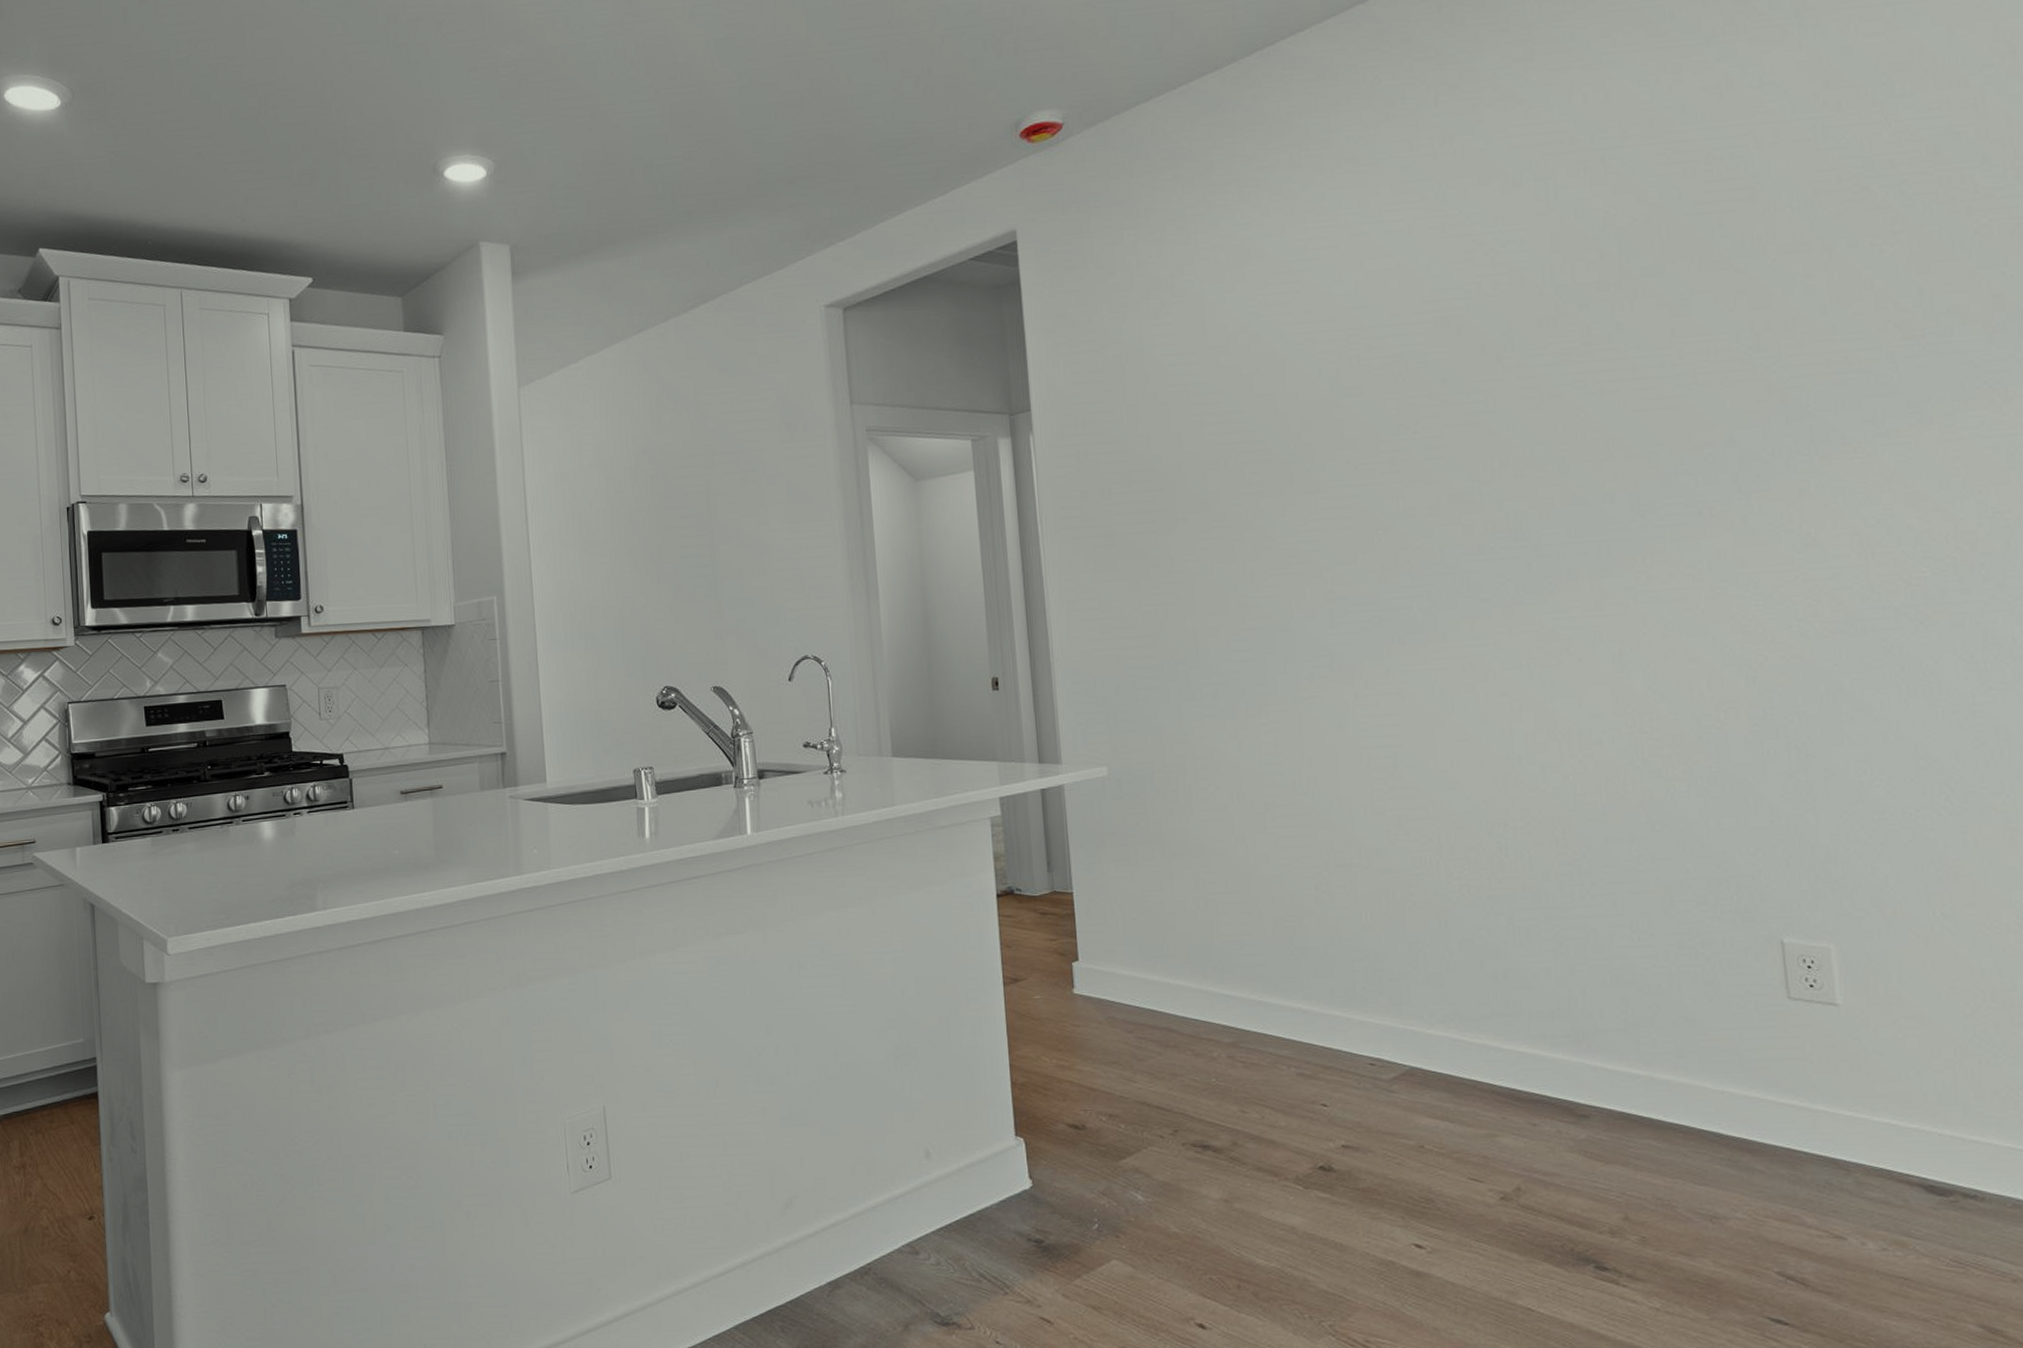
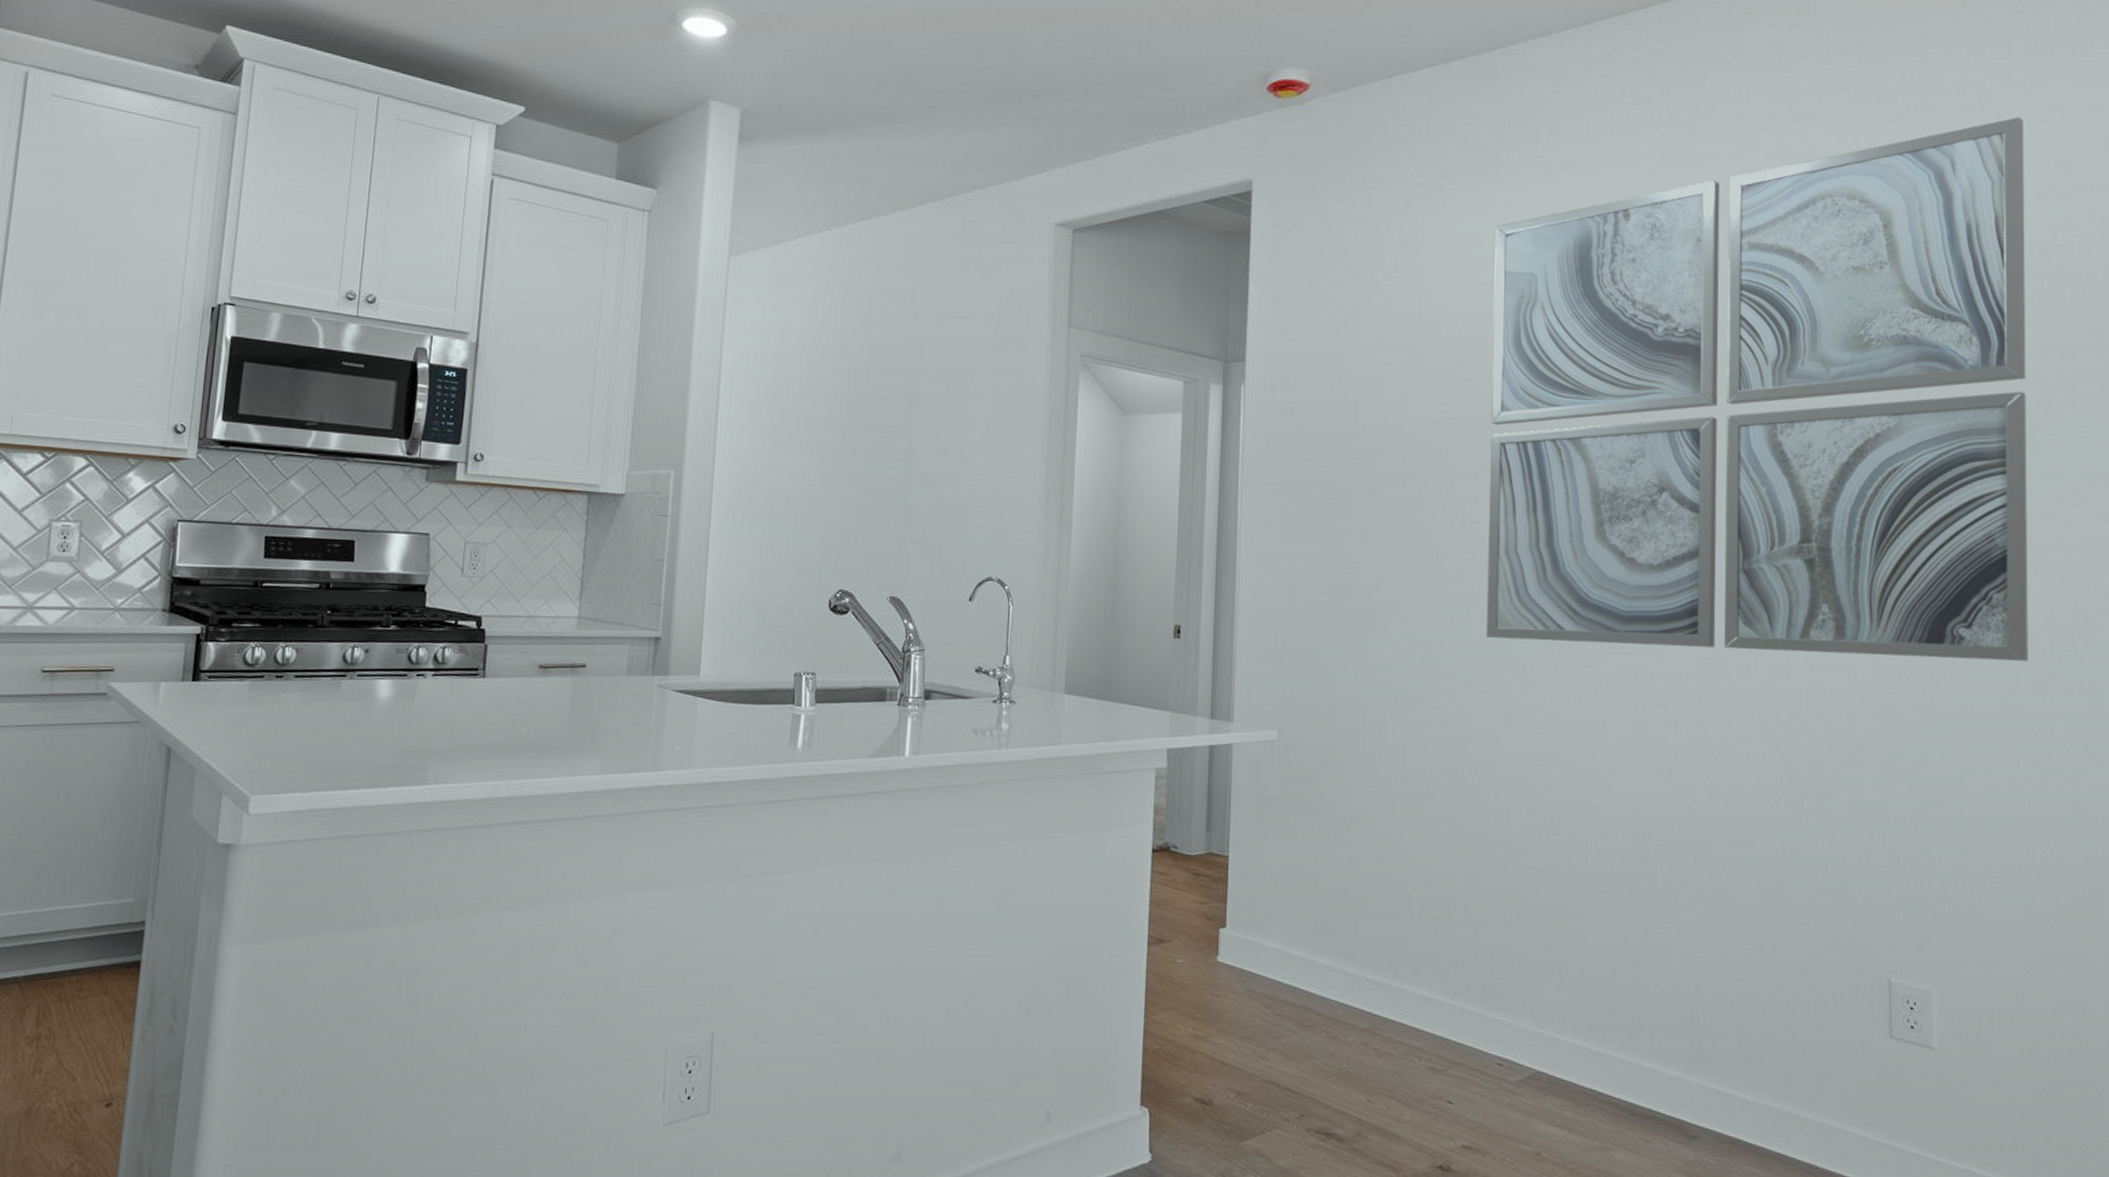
wall art: none [1274,22,1907,649] -> present [1485,117,2028,661]

